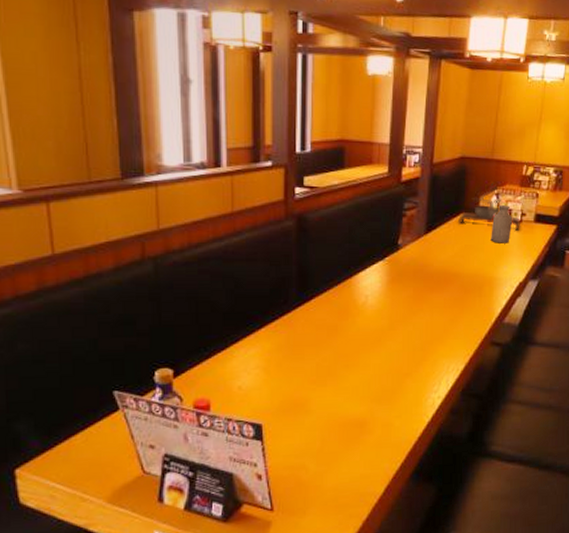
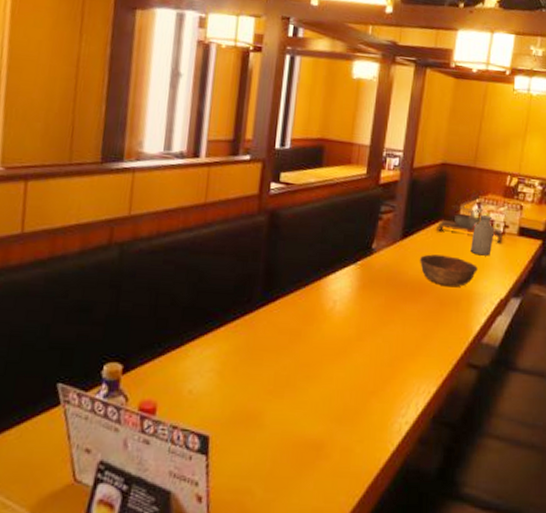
bowl: none [443,246,498,275] -> present [419,254,478,287]

